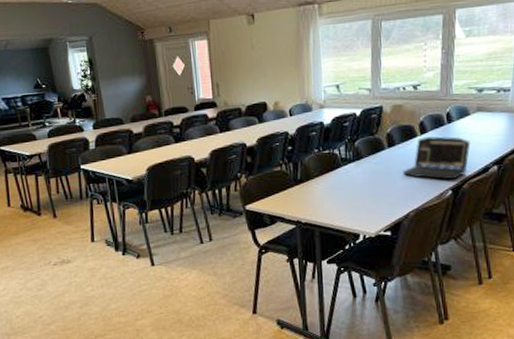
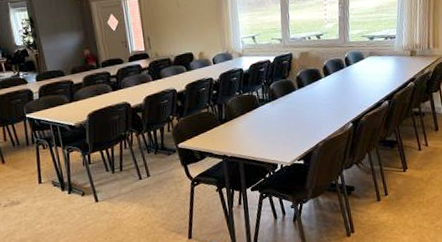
laptop: present [402,136,471,180] -> none [311,78,366,114]

